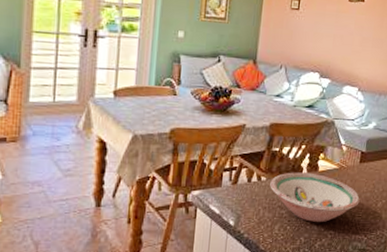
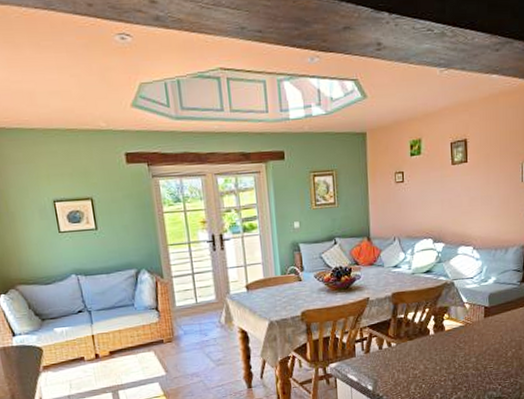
bowl: present [270,172,360,223] -> none [400,333,489,378]

